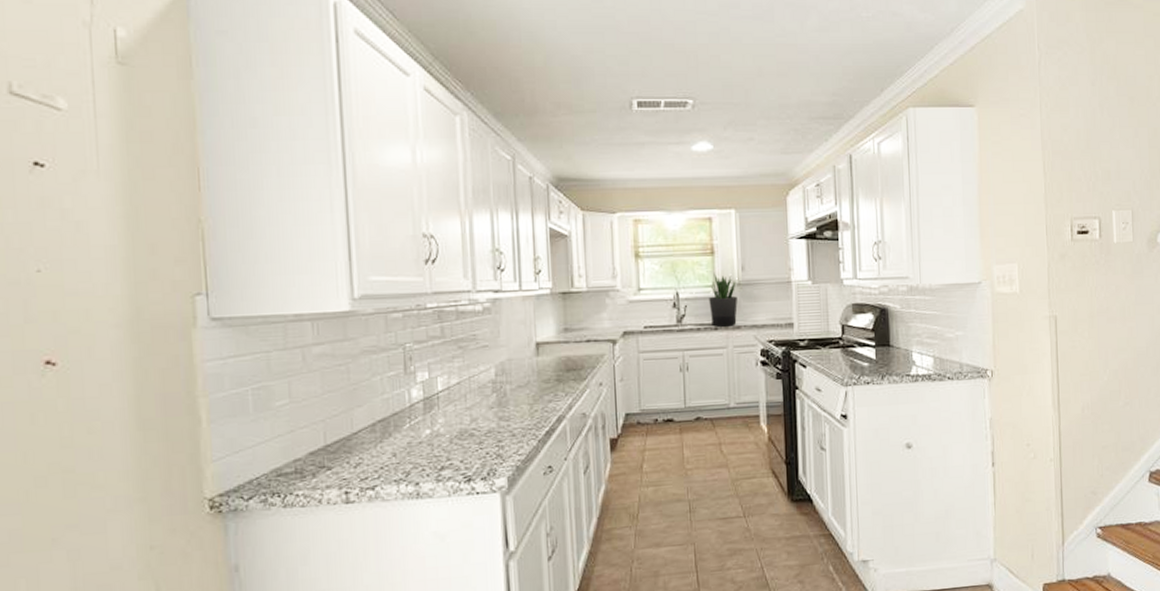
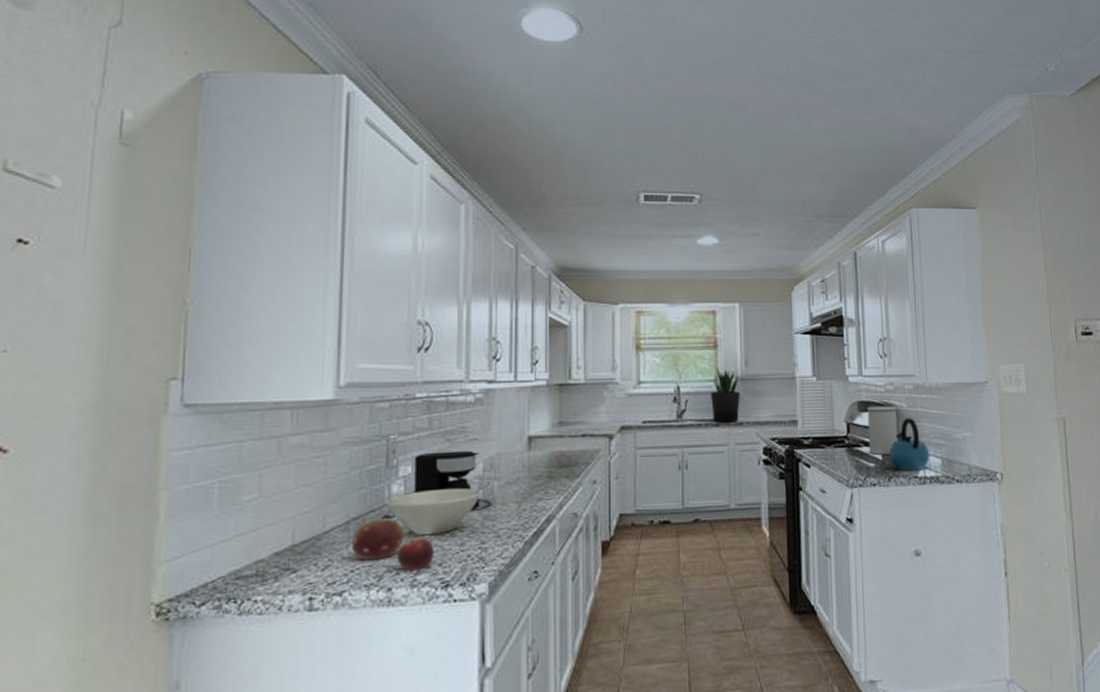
fruit: none [379,420,427,458] -> present [352,518,404,560]
coffee maker: none [402,356,505,421] -> present [379,450,491,519]
bowl: none [408,391,494,436] -> present [386,487,480,536]
fruit: none [421,437,456,467] -> present [397,537,434,571]
canister: none [862,307,892,355] -> present [867,405,898,455]
kettle: none [882,319,923,370] -> present [888,418,930,471]

